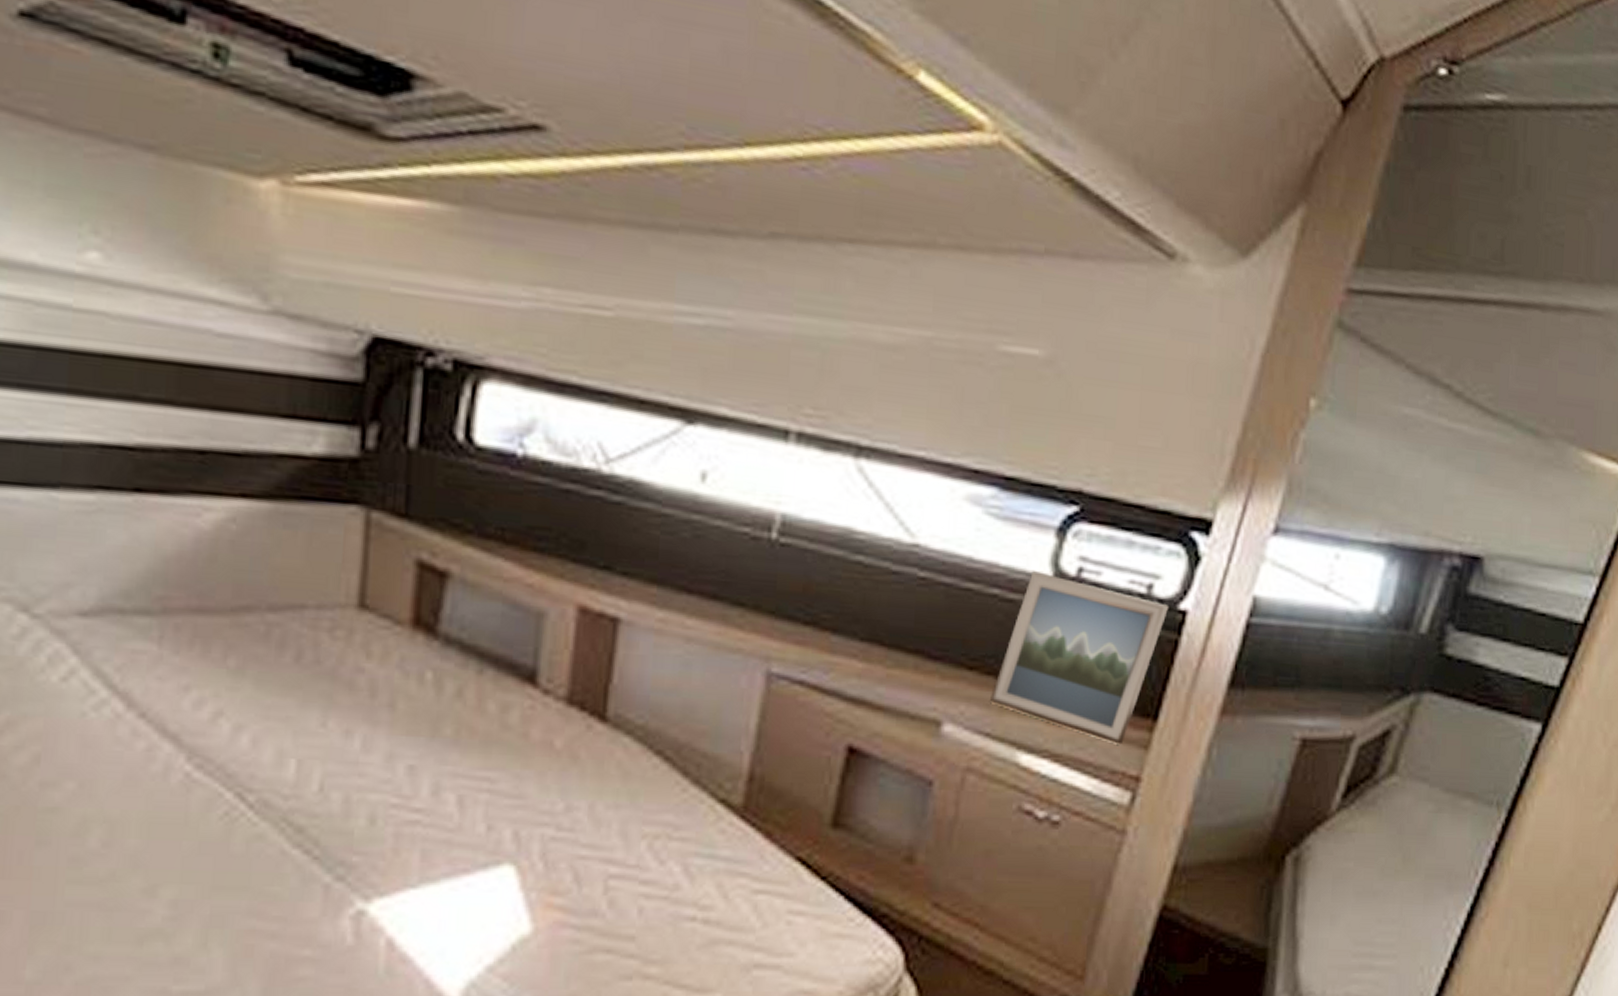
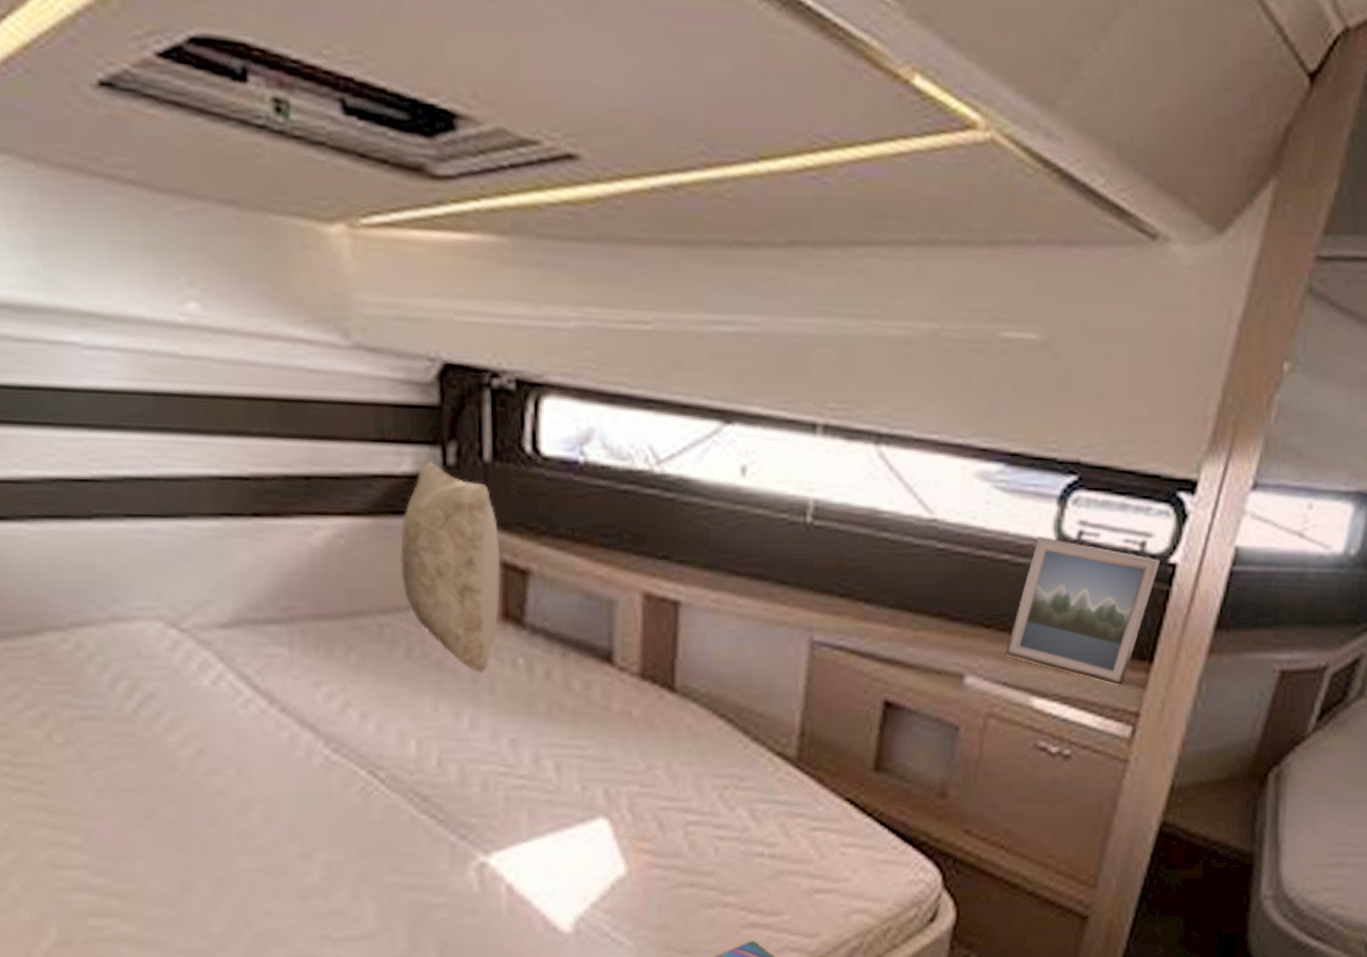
pillow: none [299,443,419,686] -> present [400,461,501,672]

